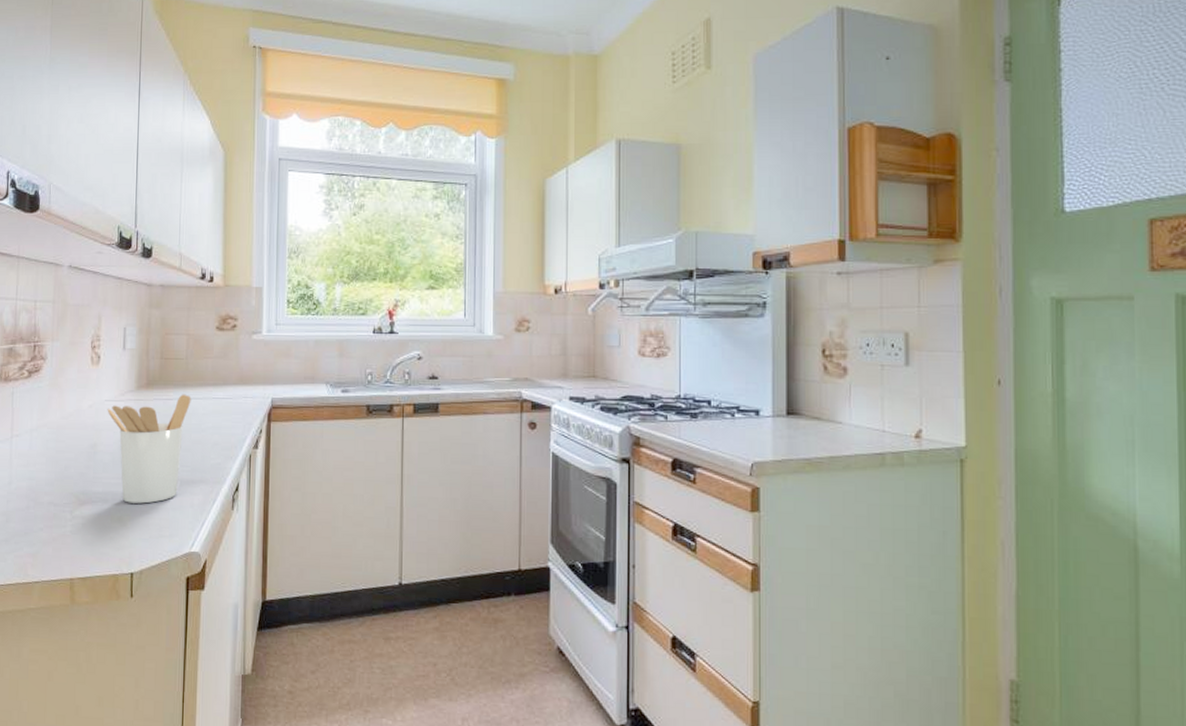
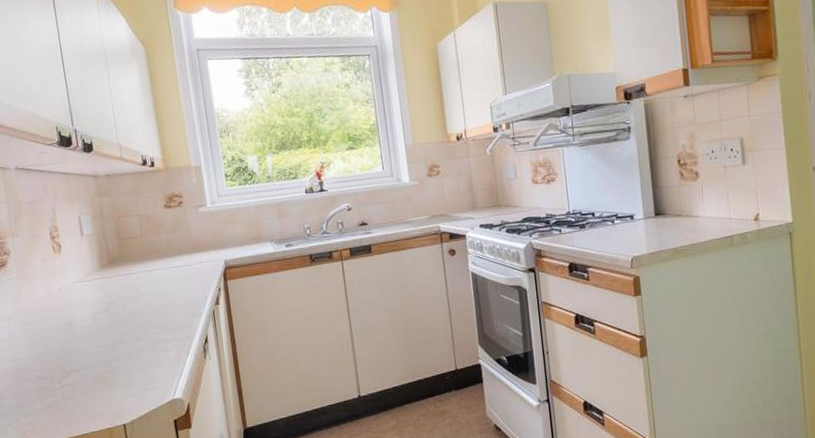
utensil holder: present [107,394,191,504] -> none [76,267,154,367]

